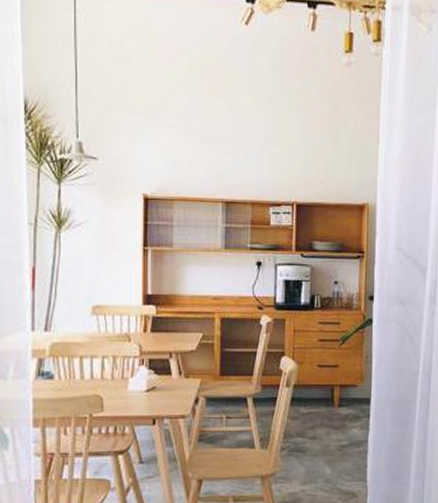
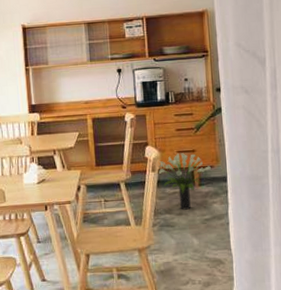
potted plant: none [293,368,354,433] -> present [157,153,211,210]

